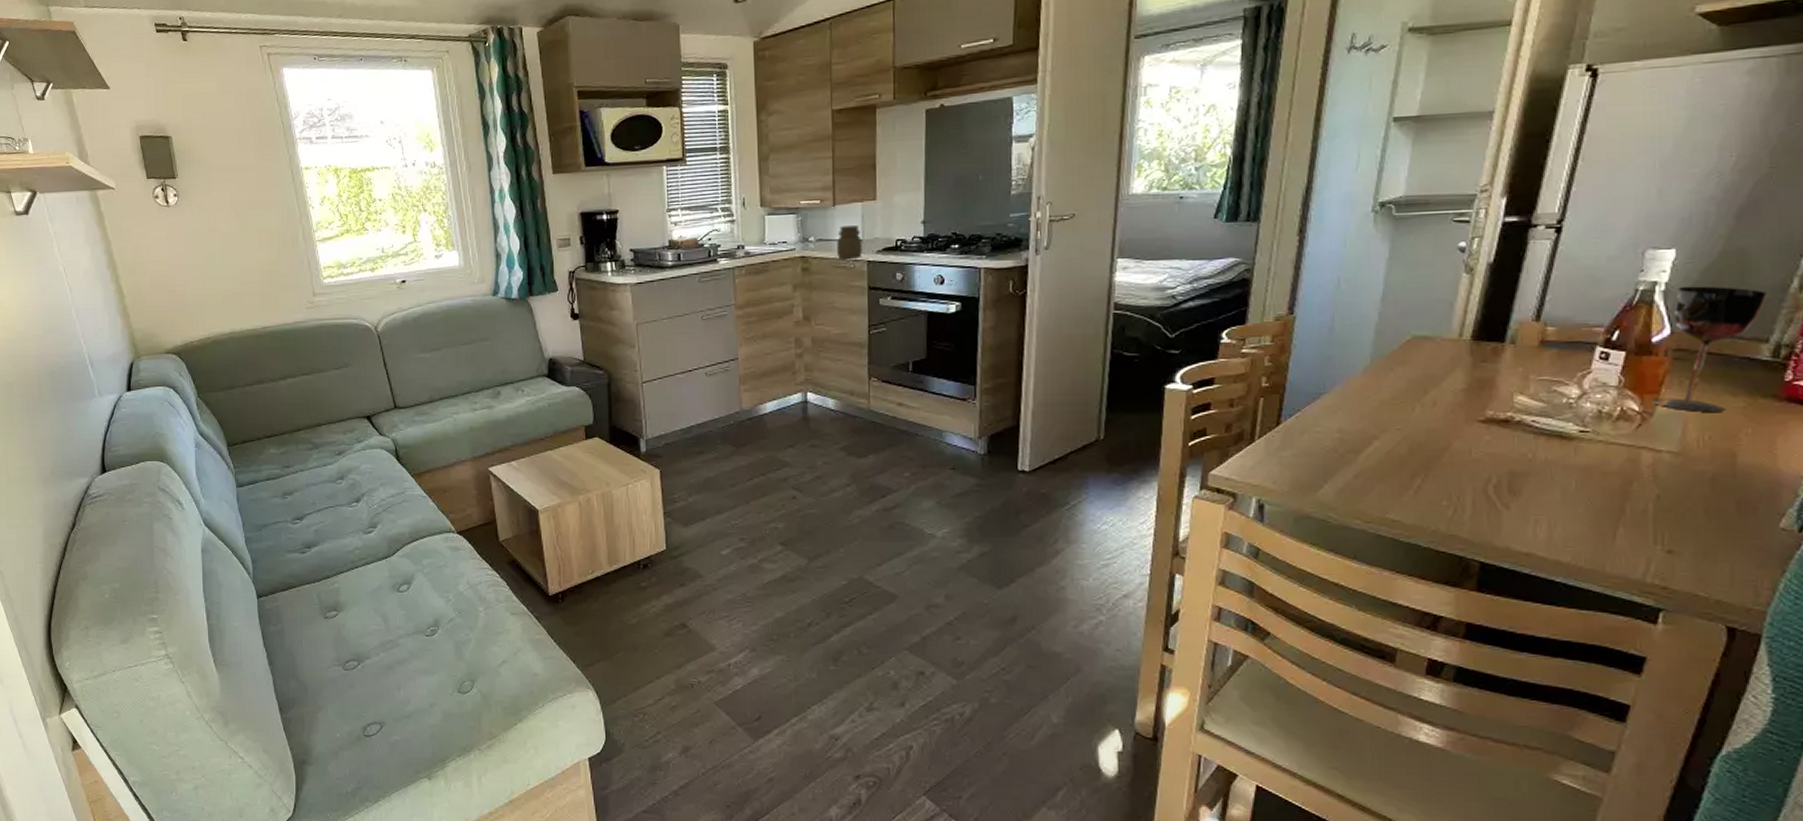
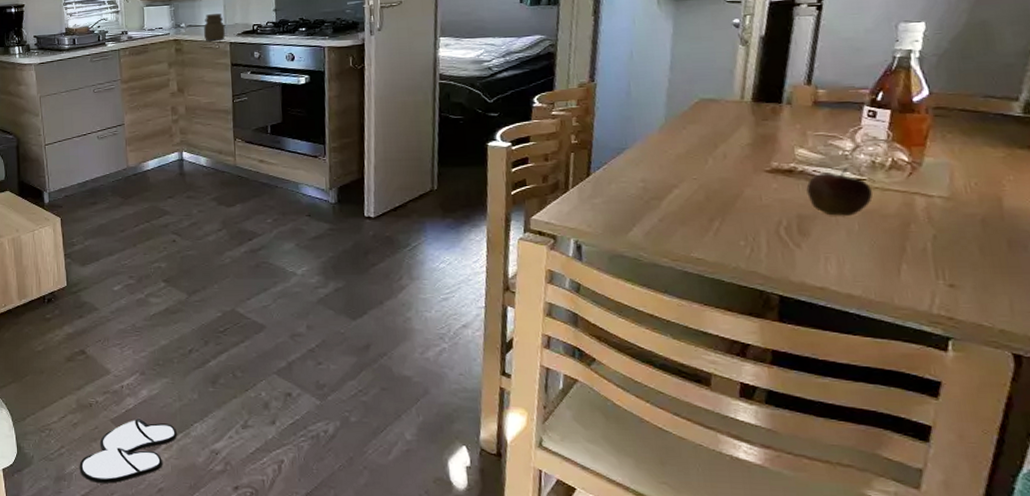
slippers: none [677,701,791,773] -> present [79,418,177,483]
fruit: none [1522,418,1596,474] -> present [806,168,873,217]
wineglass: present [1651,286,1766,413] -> none [918,53,1011,163]

